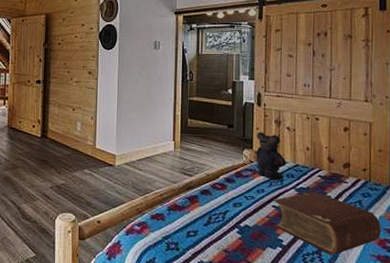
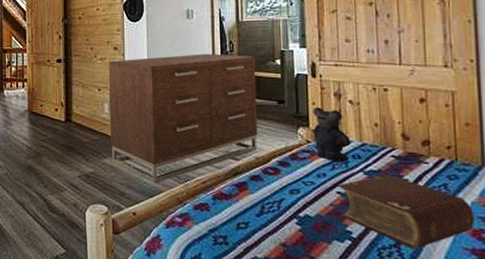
dresser: none [81,81,211,195] -> present [108,53,258,183]

